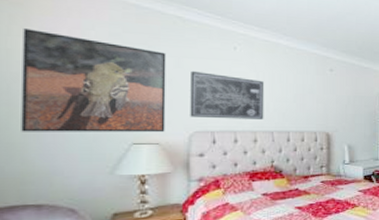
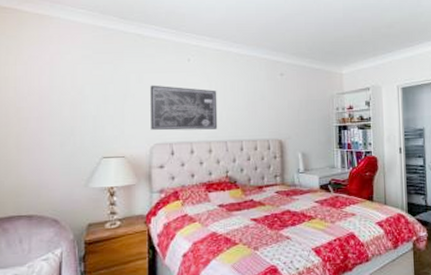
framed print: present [21,27,166,133] -> none [16,57,130,150]

